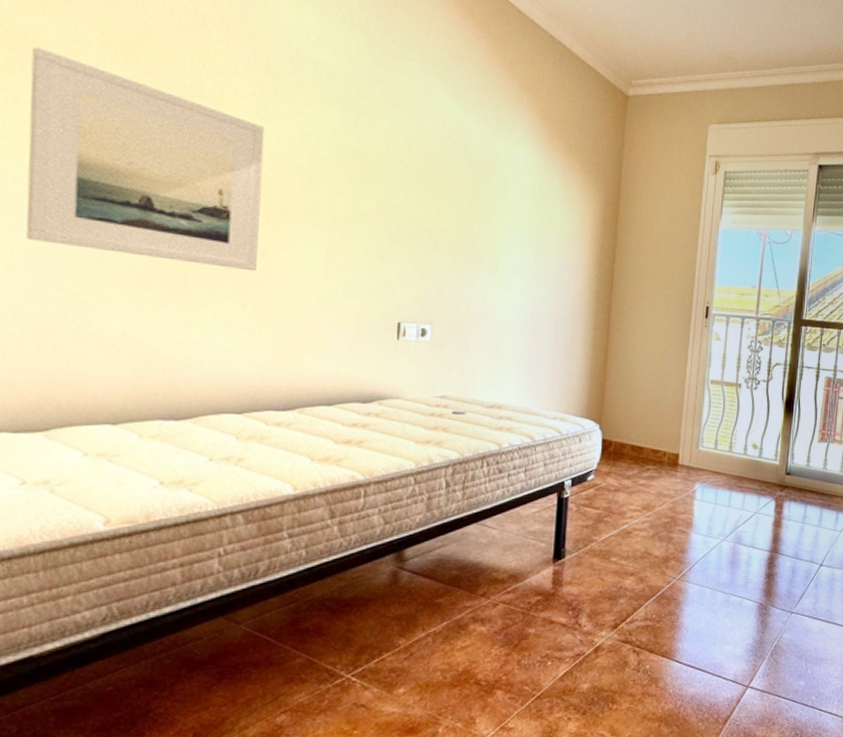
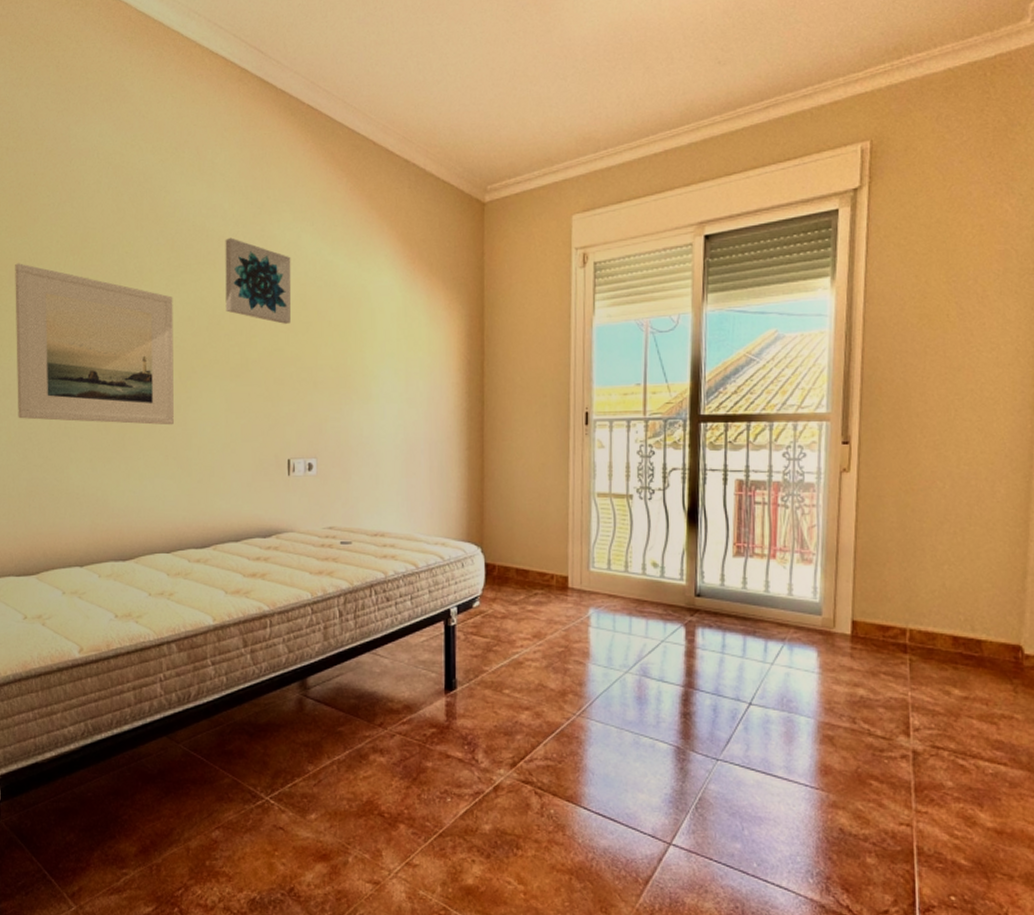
wall art: none [332,74,417,180] -> present [225,237,292,324]

